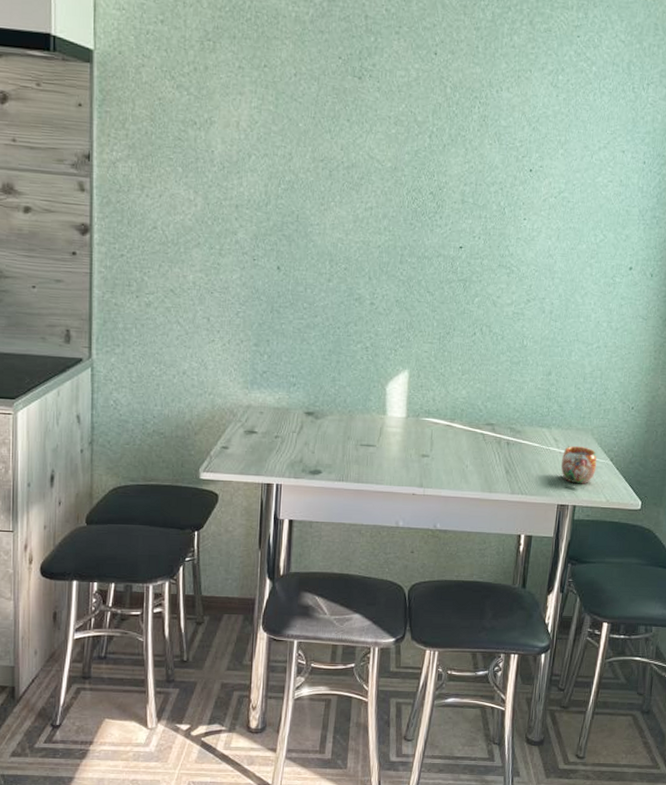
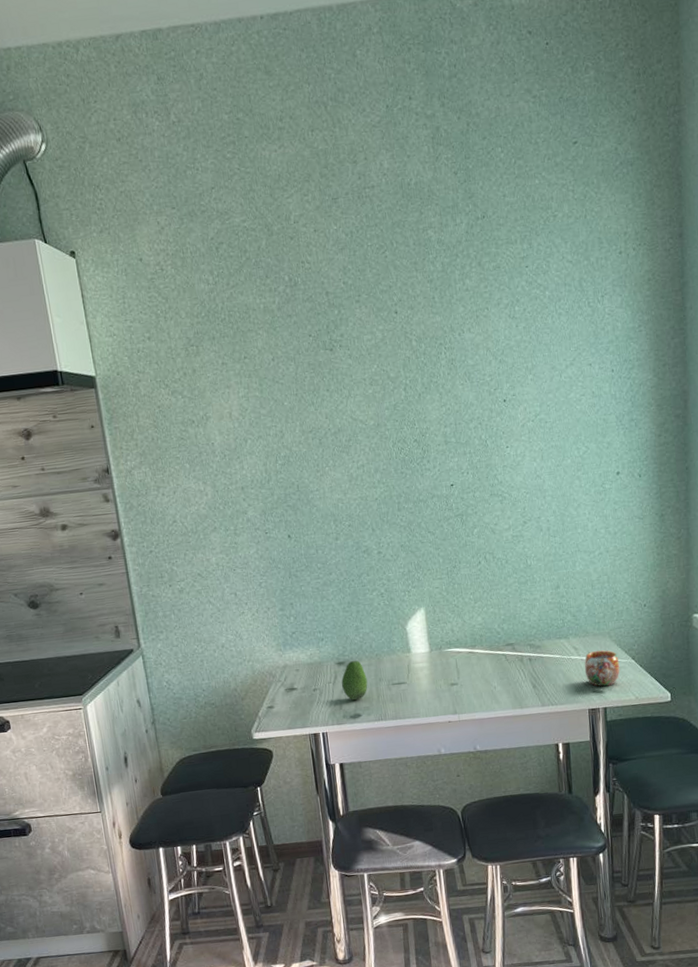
fruit: none [306,413,335,455] -> present [341,660,368,700]

